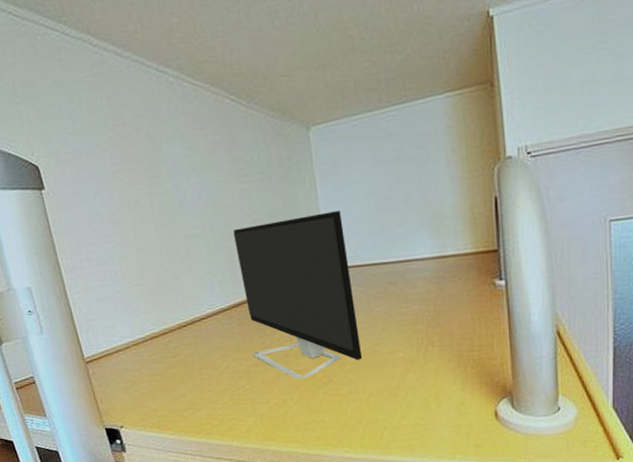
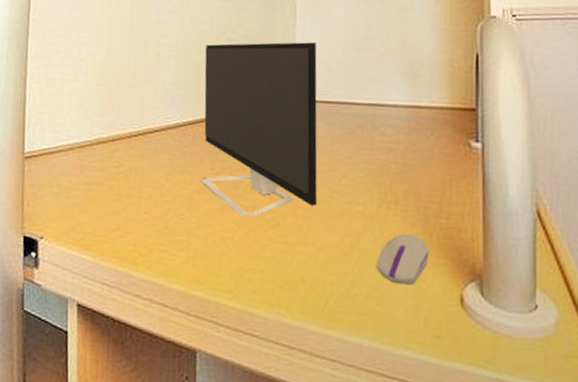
computer mouse: none [421,368,466,411] -> present [376,233,429,285]

